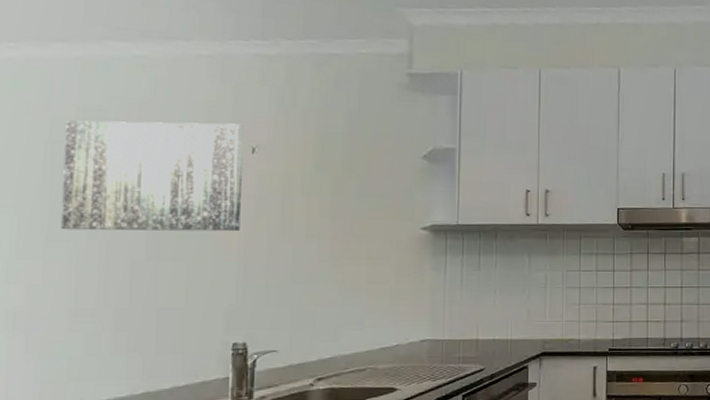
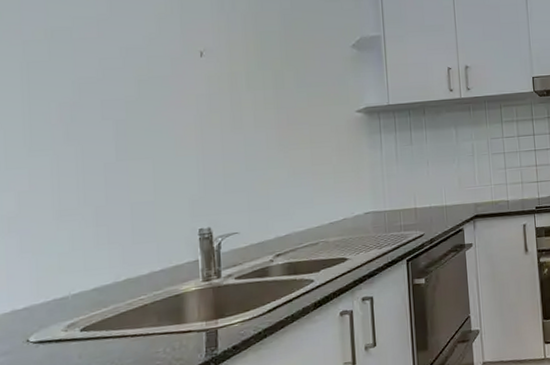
wall art: present [61,120,243,232] -> none [37,31,196,140]

